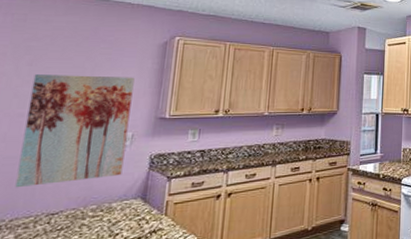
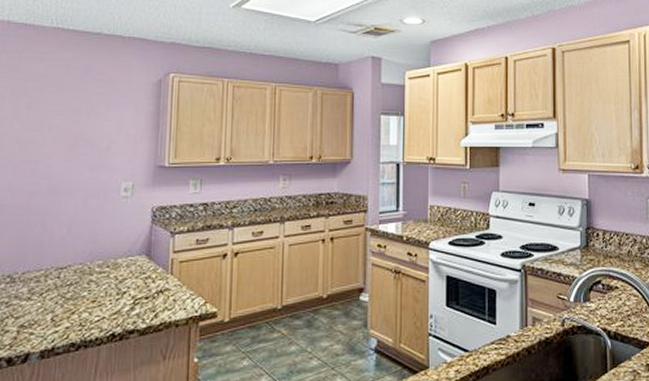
wall art: present [15,74,135,188] -> none [24,118,131,240]

